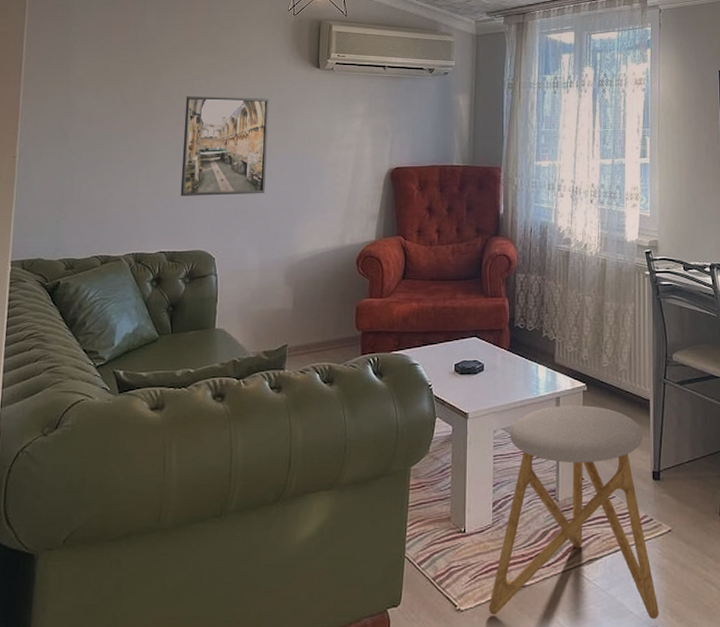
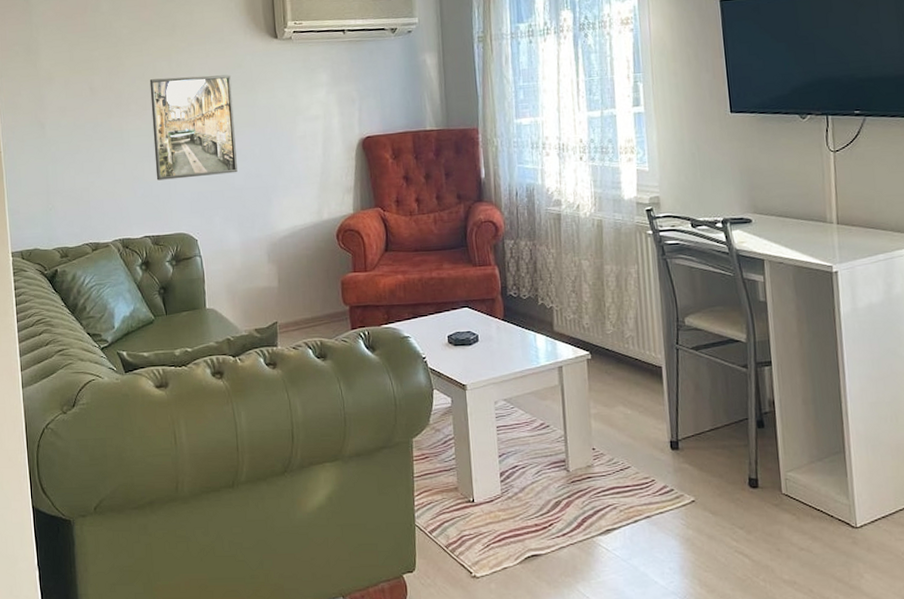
stool: present [488,405,659,620] -> none [504,374,687,590]

